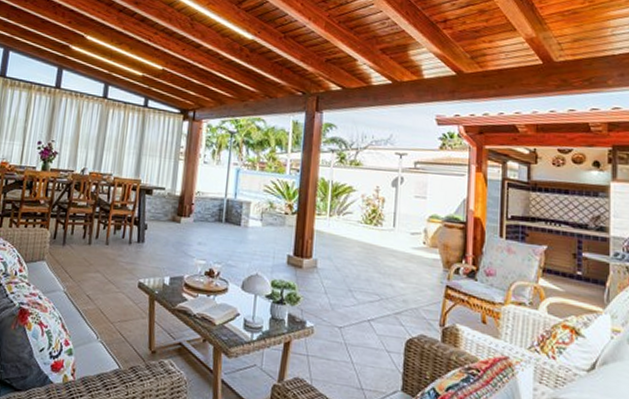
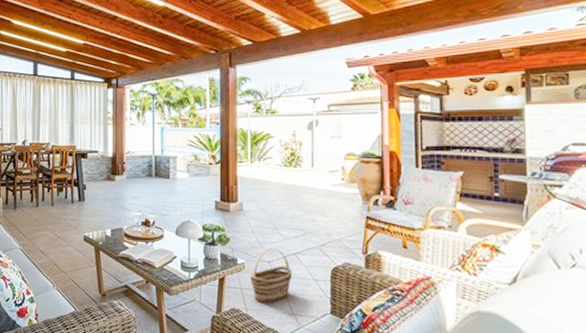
basket: none [318,311,364,375] -> present [250,247,292,304]

